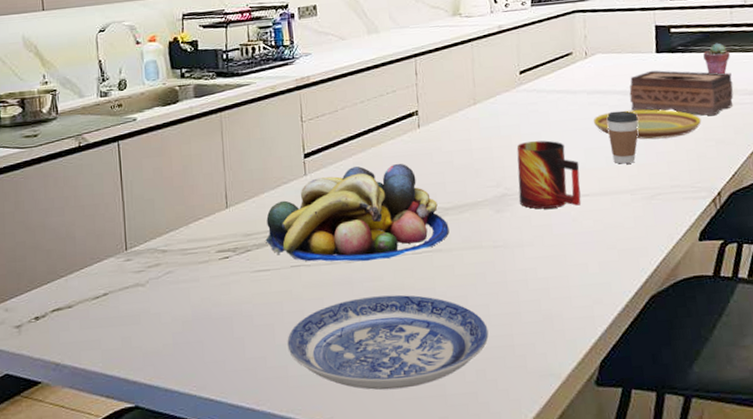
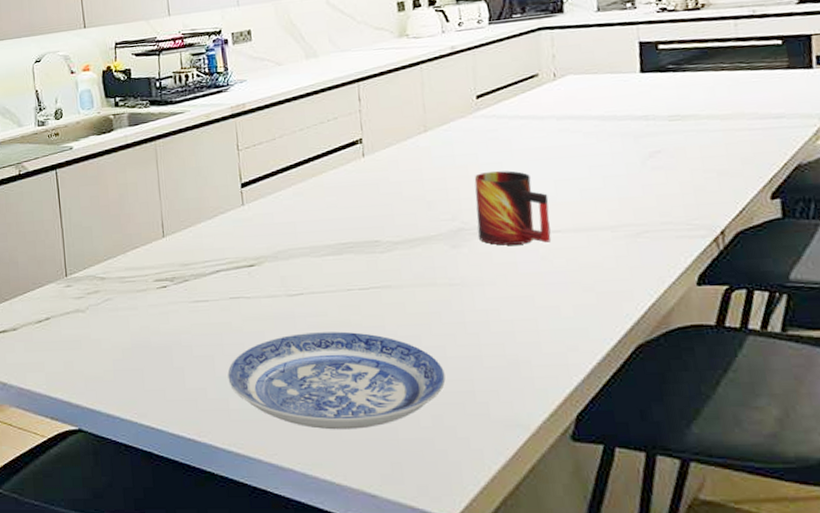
fruit bowl: present [265,163,449,262] -> none [203,194,399,296]
plate: present [593,109,702,140] -> none [564,136,699,171]
coffee cup: present [606,110,639,164] -> none [580,138,620,198]
tissue box: present [629,70,734,116] -> none [607,92,740,144]
potted succulent: present [703,43,730,75] -> none [700,60,735,96]

